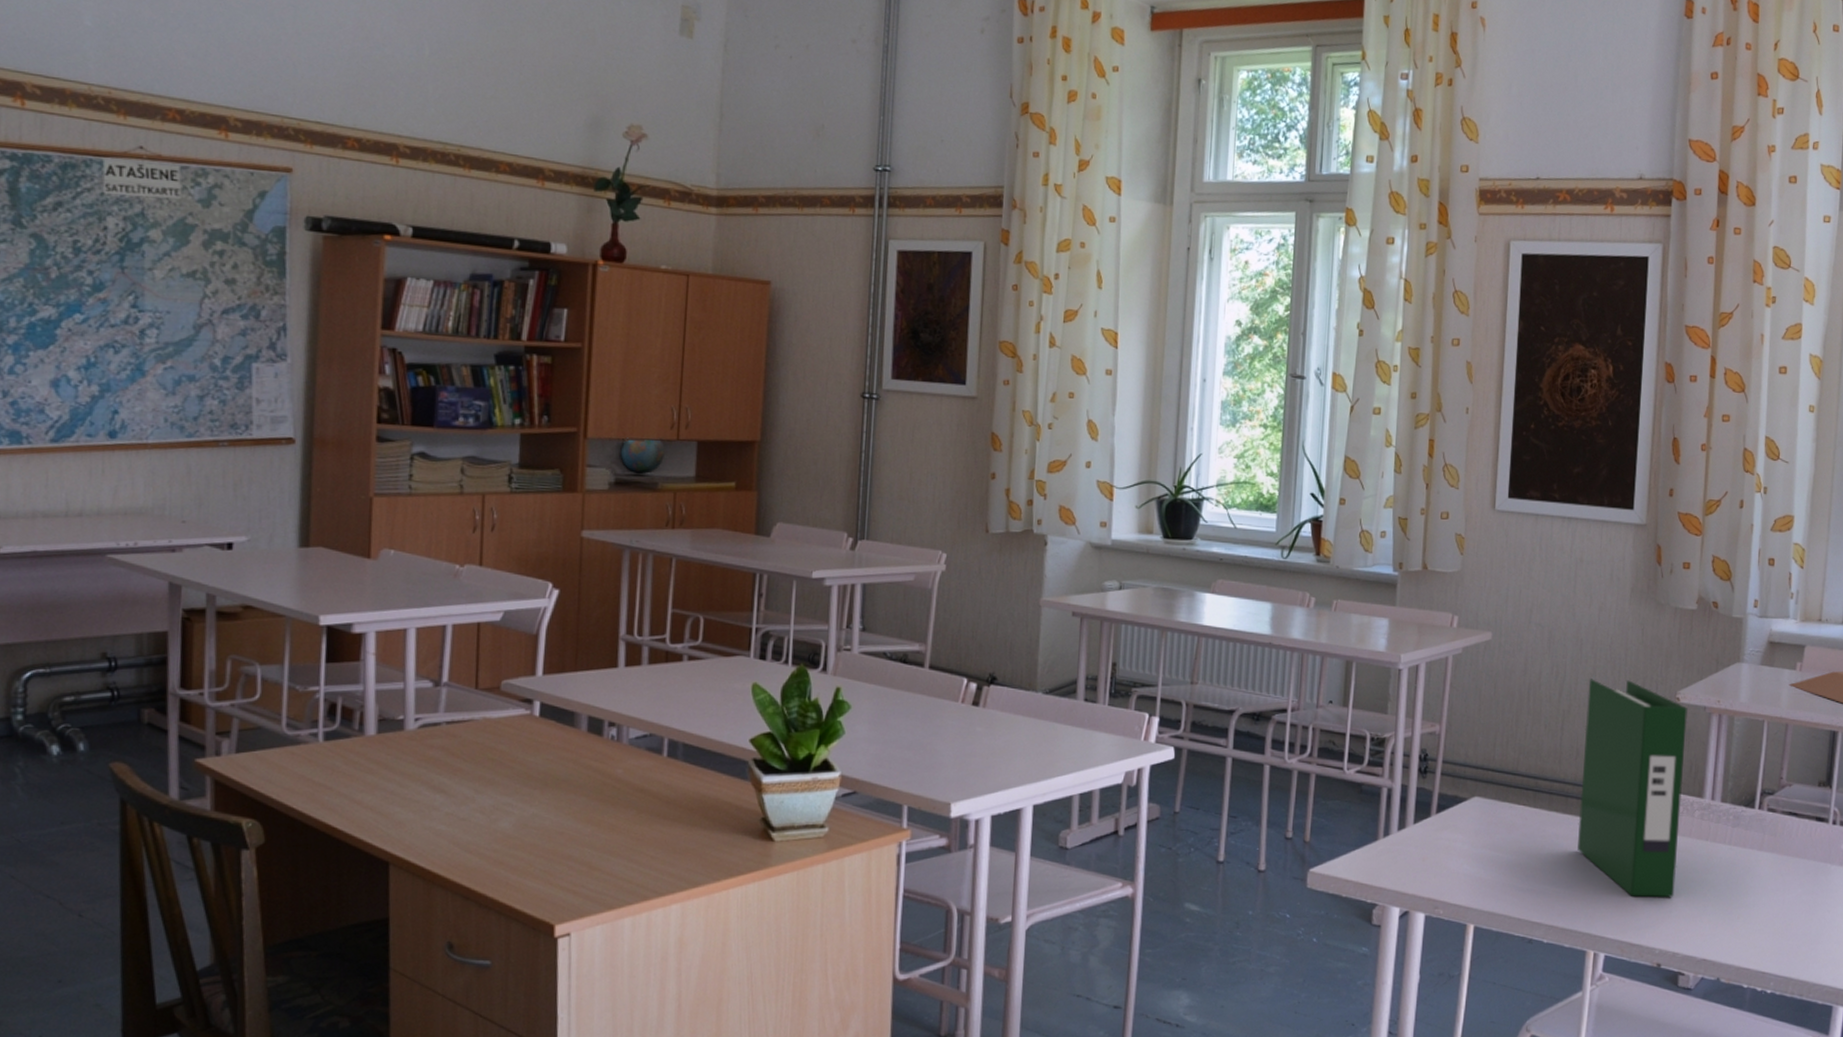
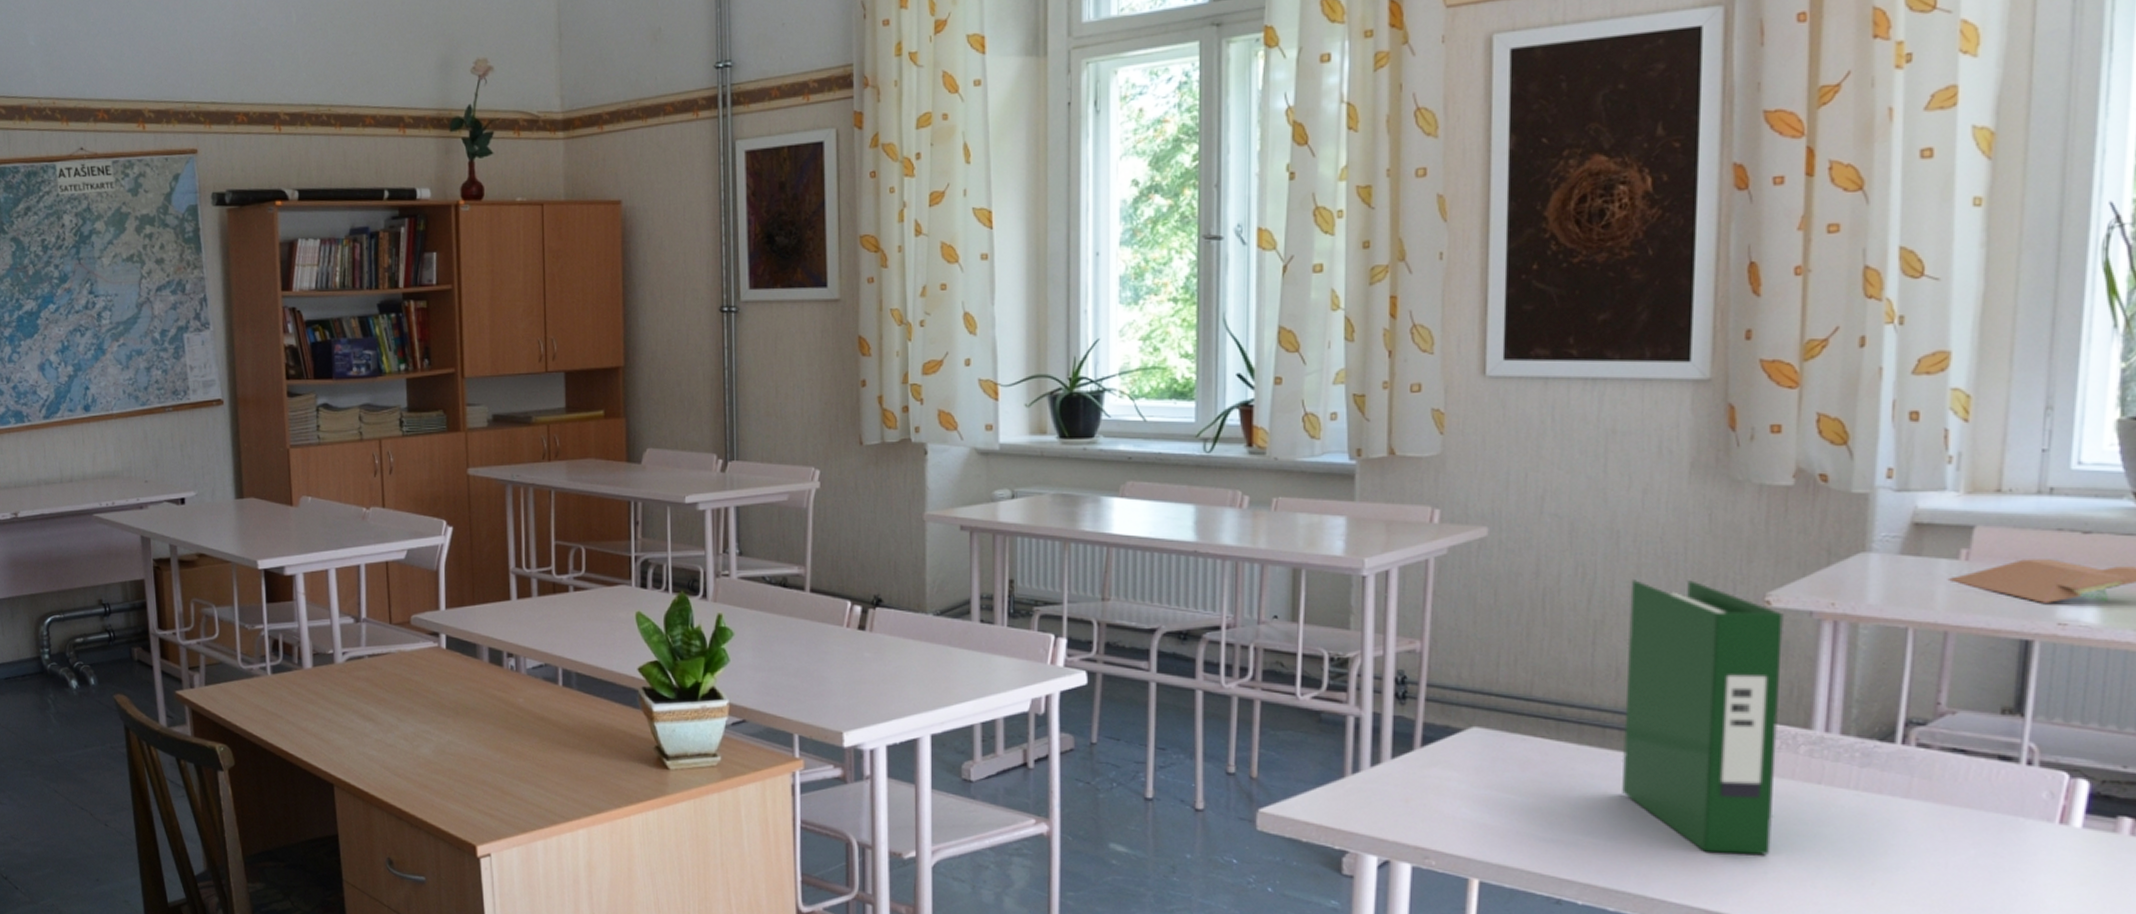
globe: present [620,437,665,474] -> none [495,372,535,408]

